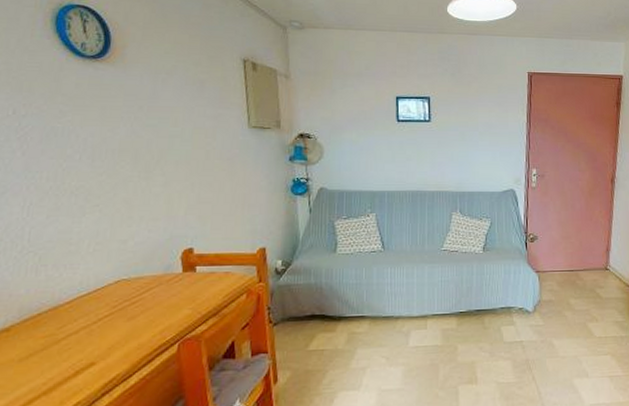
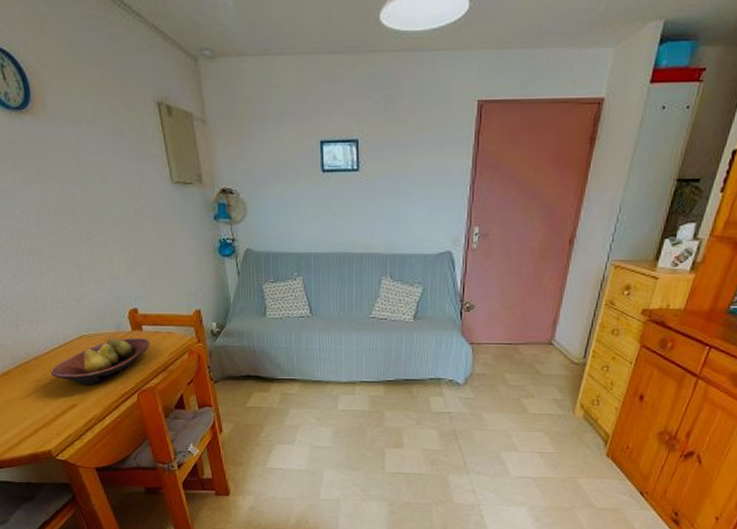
fruit bowl: none [68,280,203,338] -> present [50,338,150,386]

